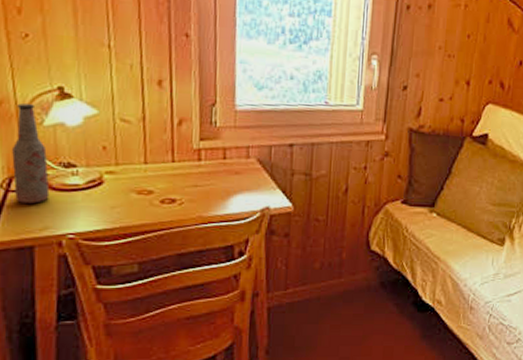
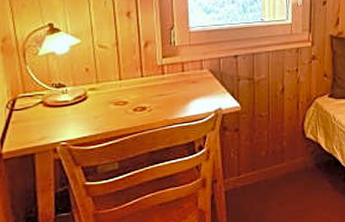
bottle: present [12,103,50,204] -> none [15,39,45,119]

